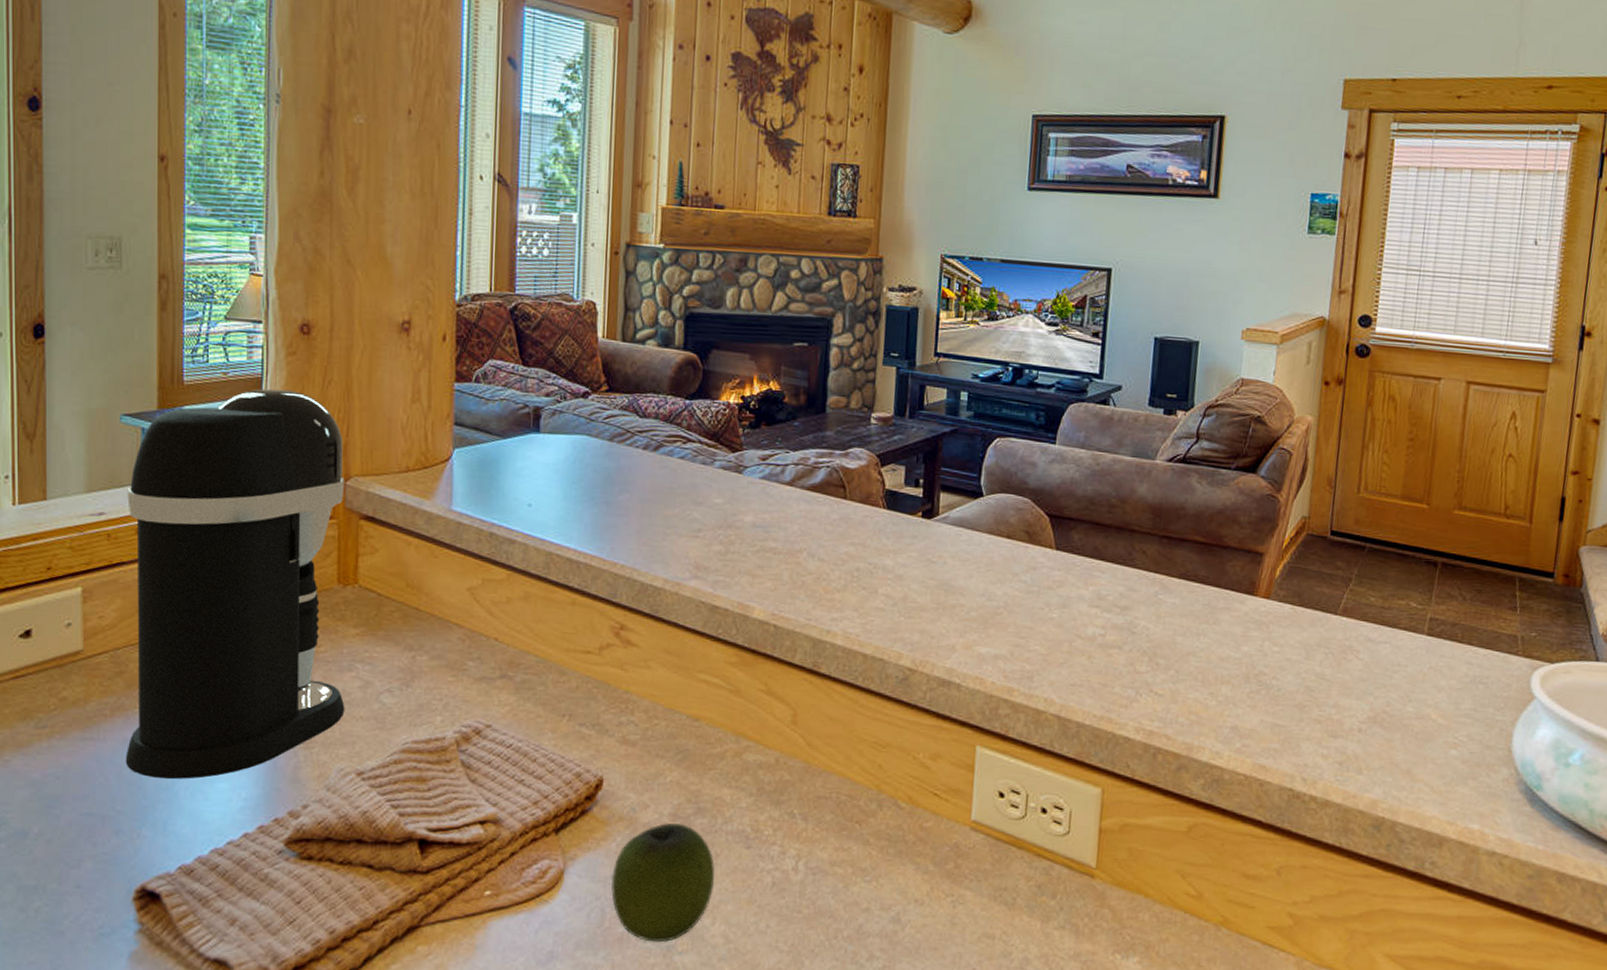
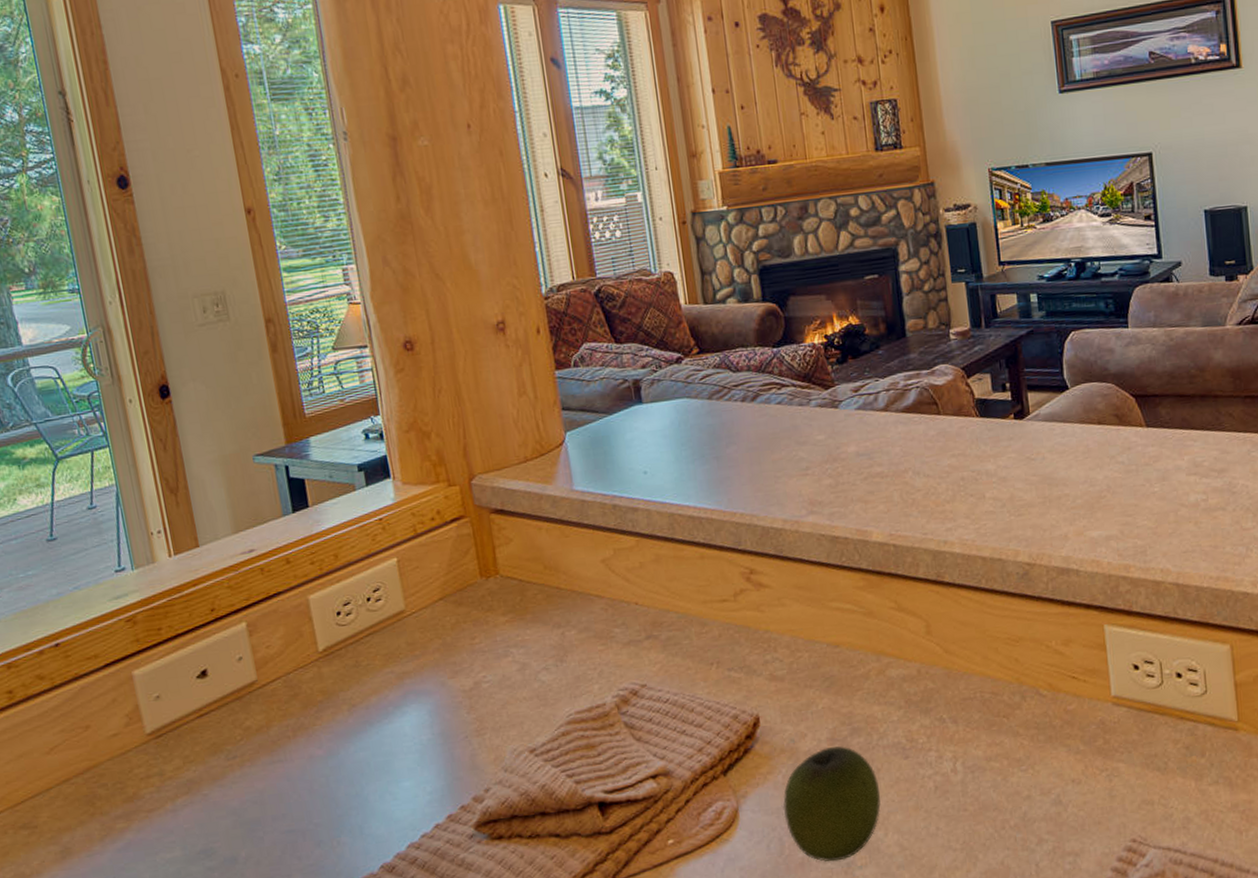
coffee maker: present [125,388,345,779] -> none [271,404,508,788]

